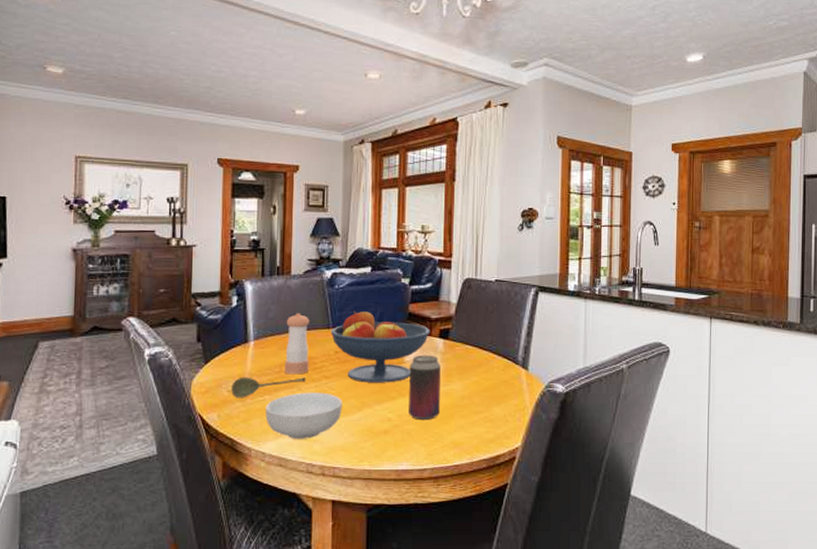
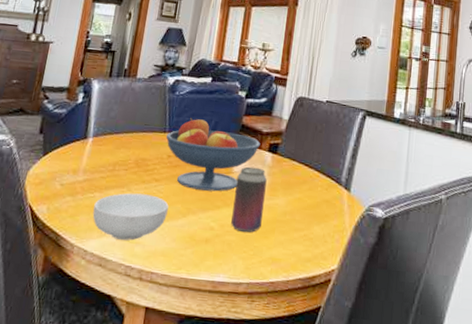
soupspoon: present [231,376,306,398] -> none [63,171,137,193]
pepper shaker: present [285,313,310,375] -> none [117,115,148,175]

